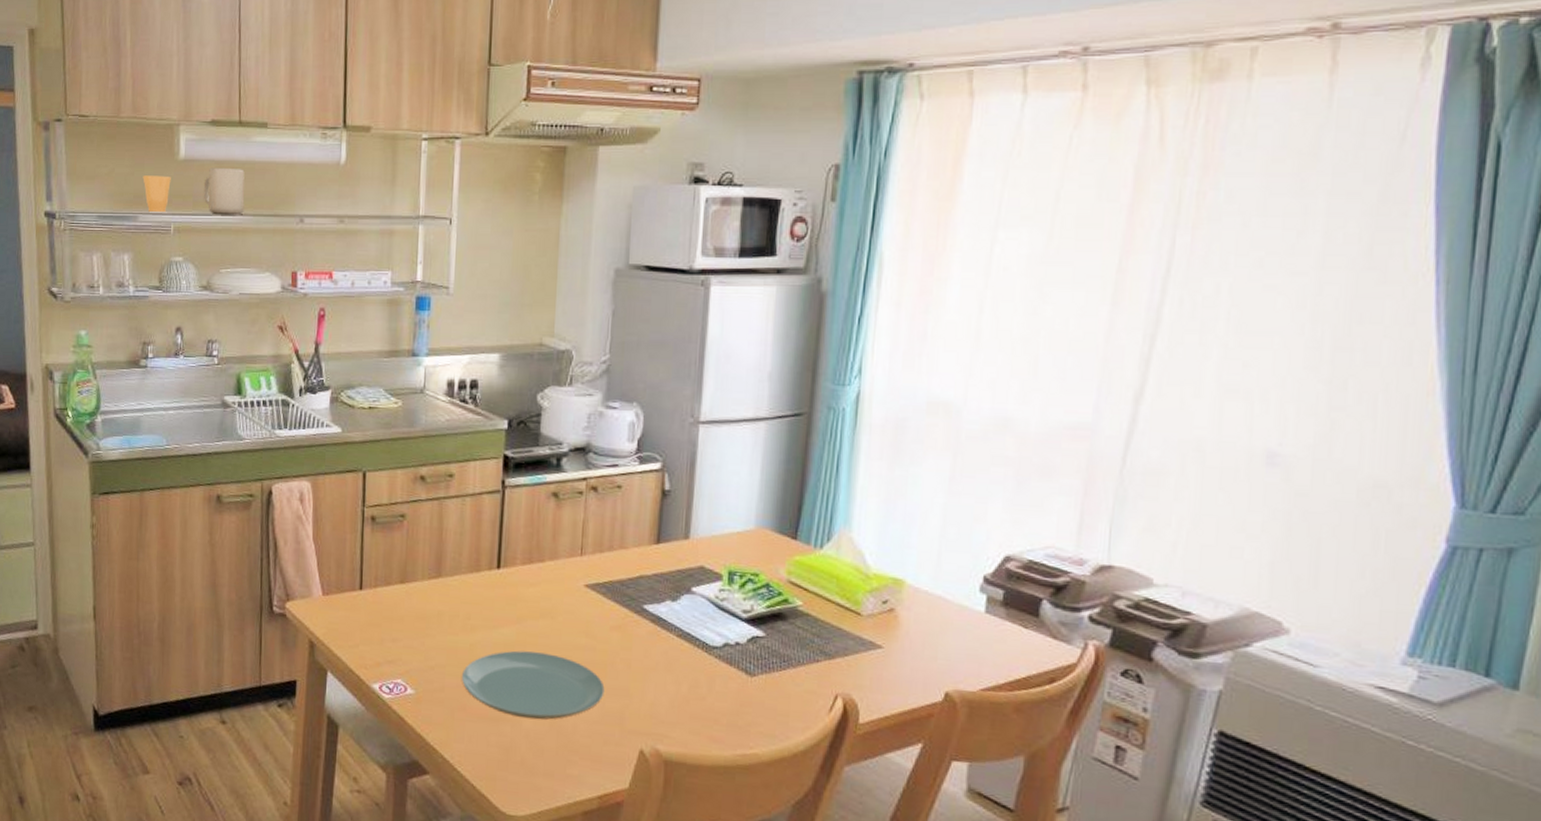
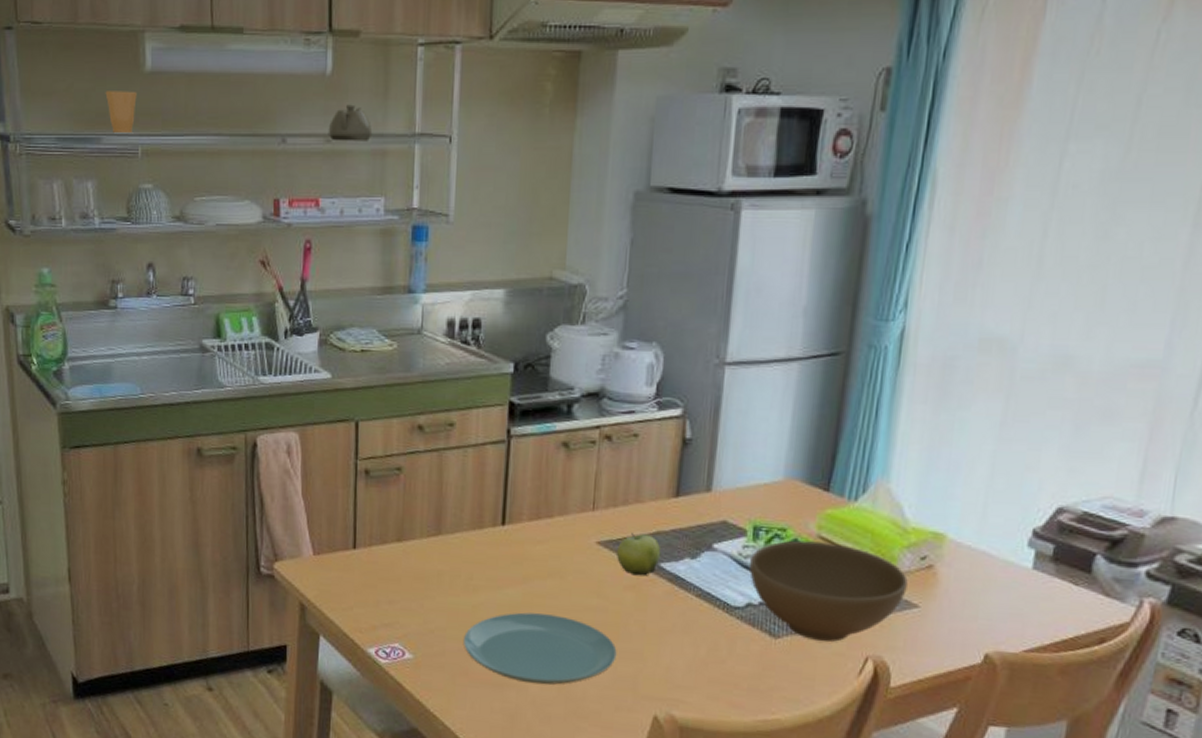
cup: present [203,167,245,215] -> none [173,80,220,135]
teapot: none [341,190,382,222] -> present [328,104,373,141]
fruit: none [603,577,644,617] -> present [617,533,661,576]
bowl: none [725,584,872,680] -> present [749,540,908,642]

